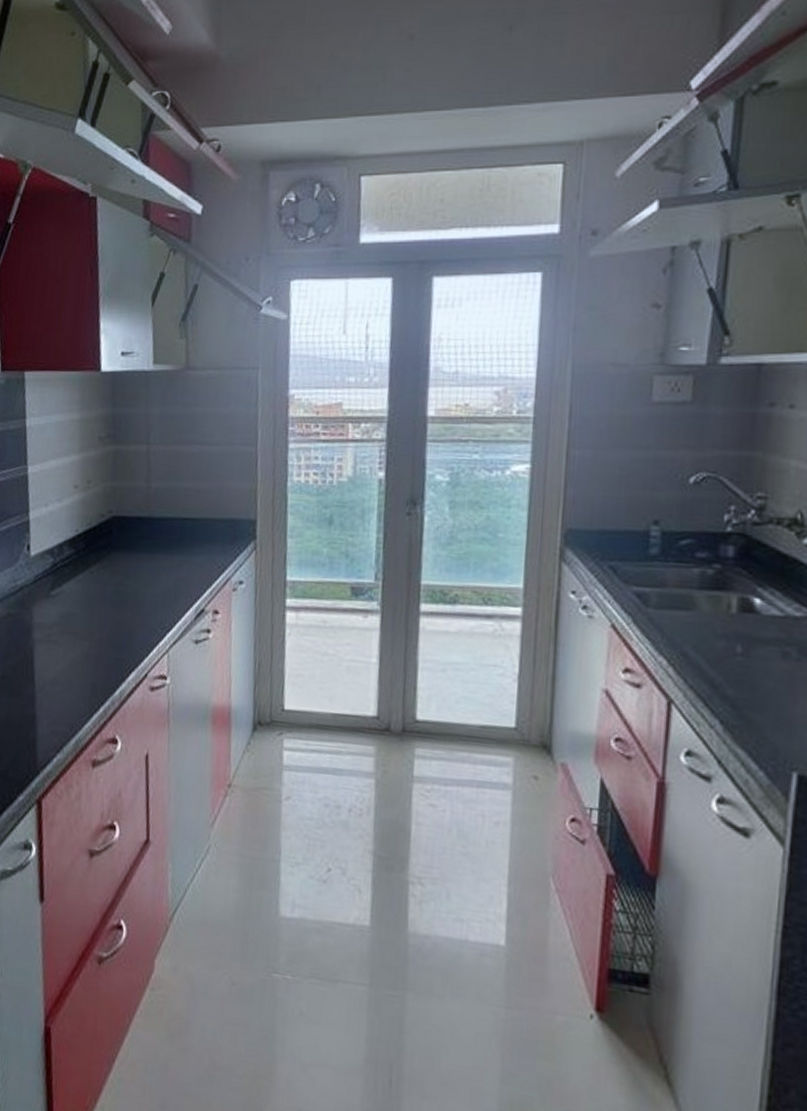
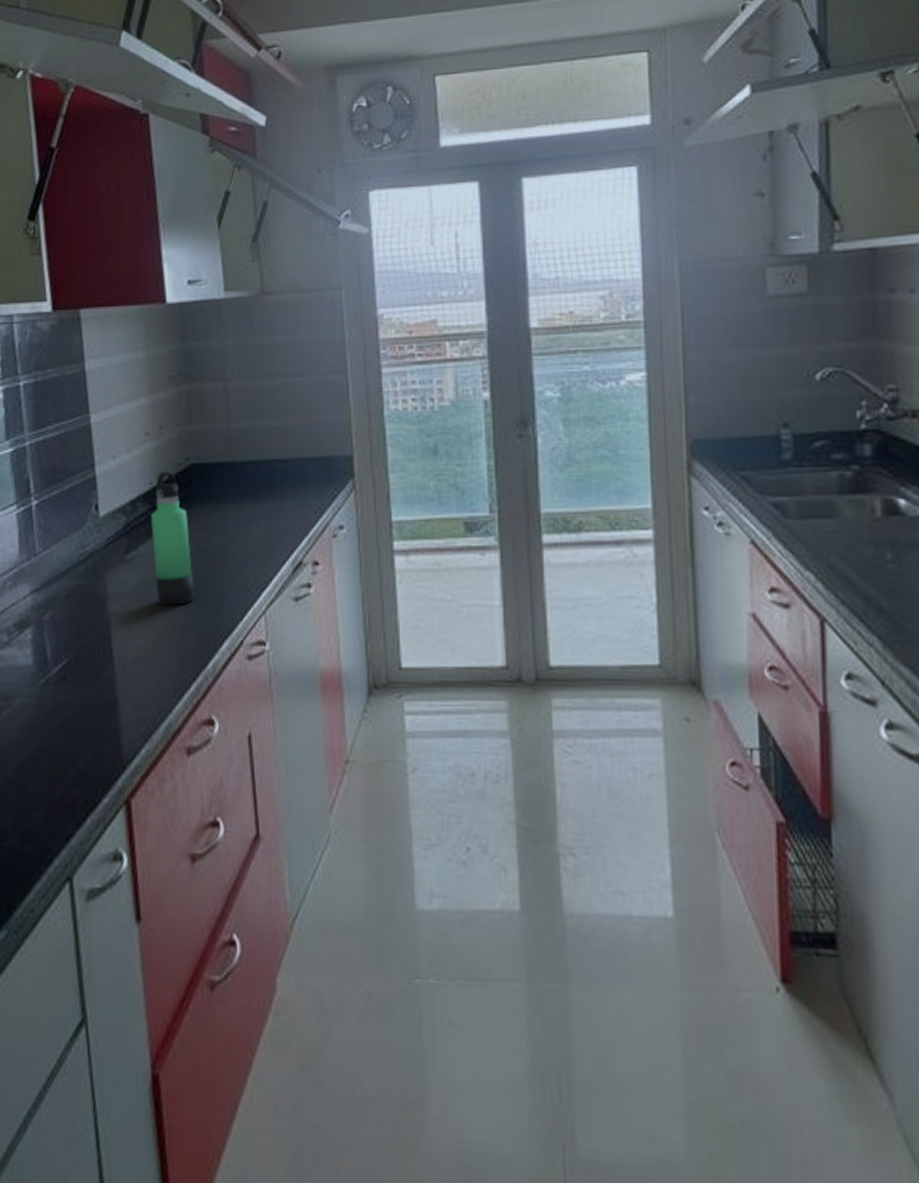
thermos bottle: none [74,521,108,639] -> present [150,471,195,606]

